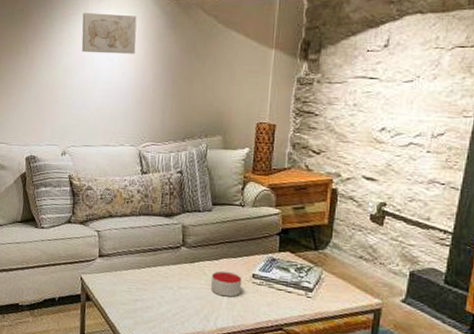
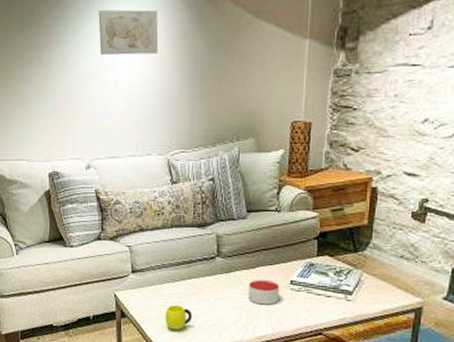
cup: none [129,291,155,317] -> present [165,305,192,330]

